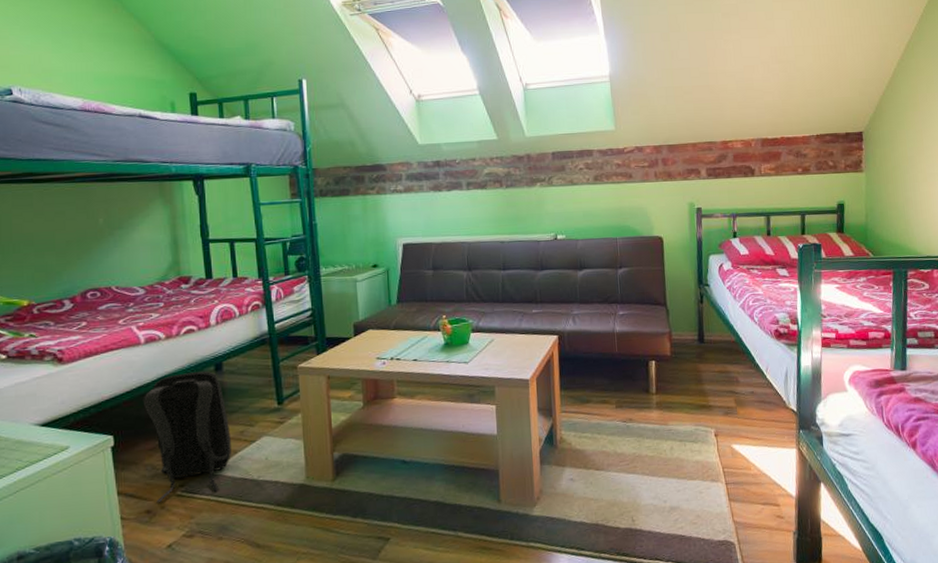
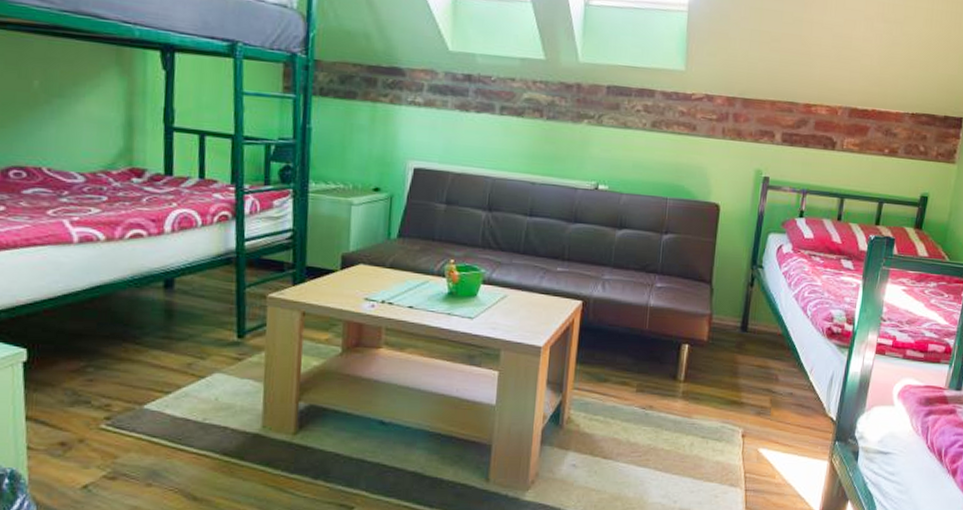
backpack: present [143,371,231,503] -> none [69,285,176,436]

